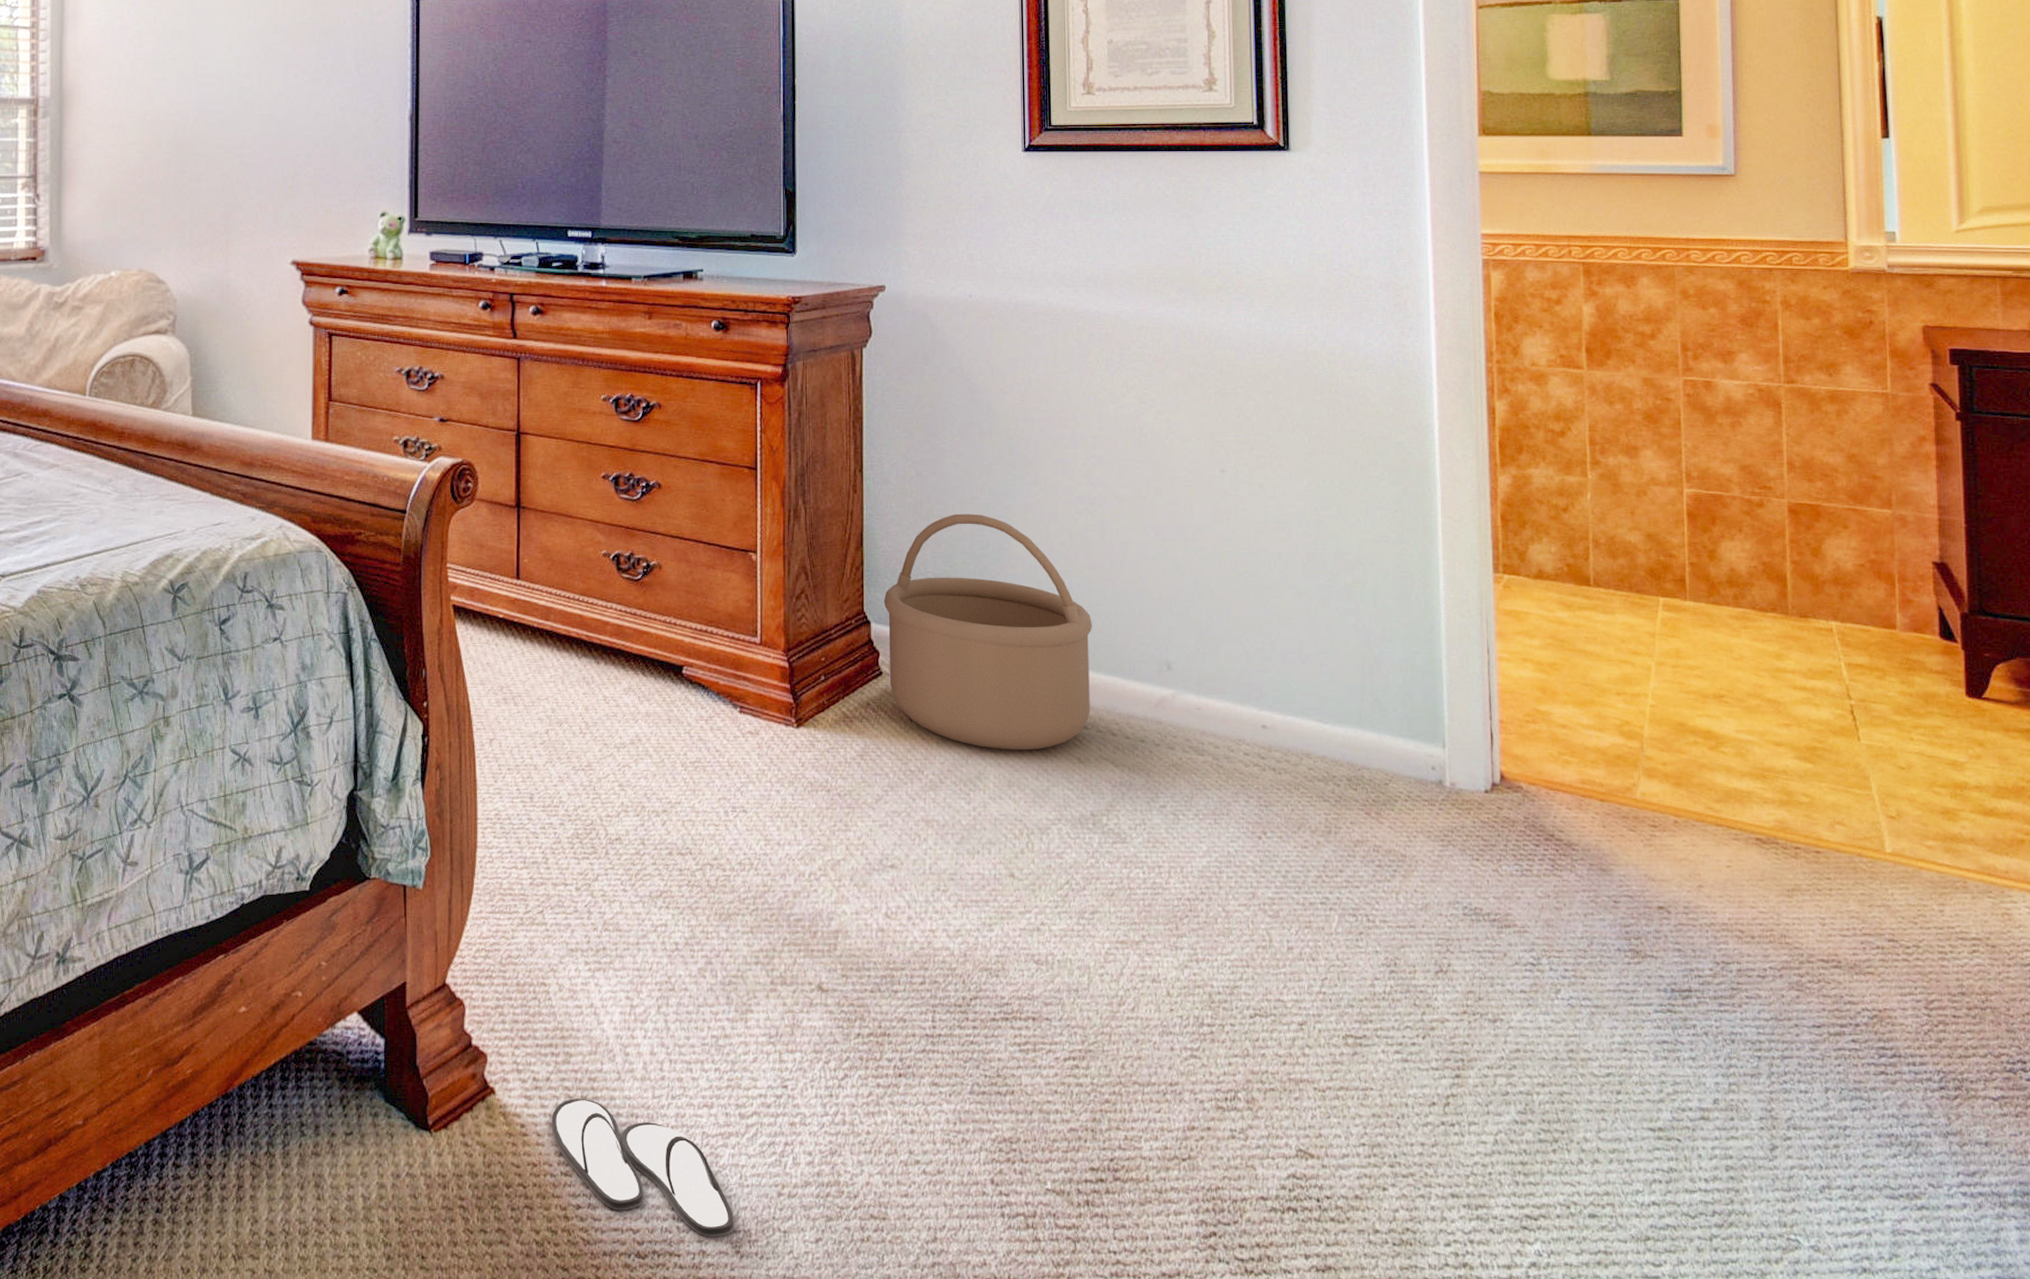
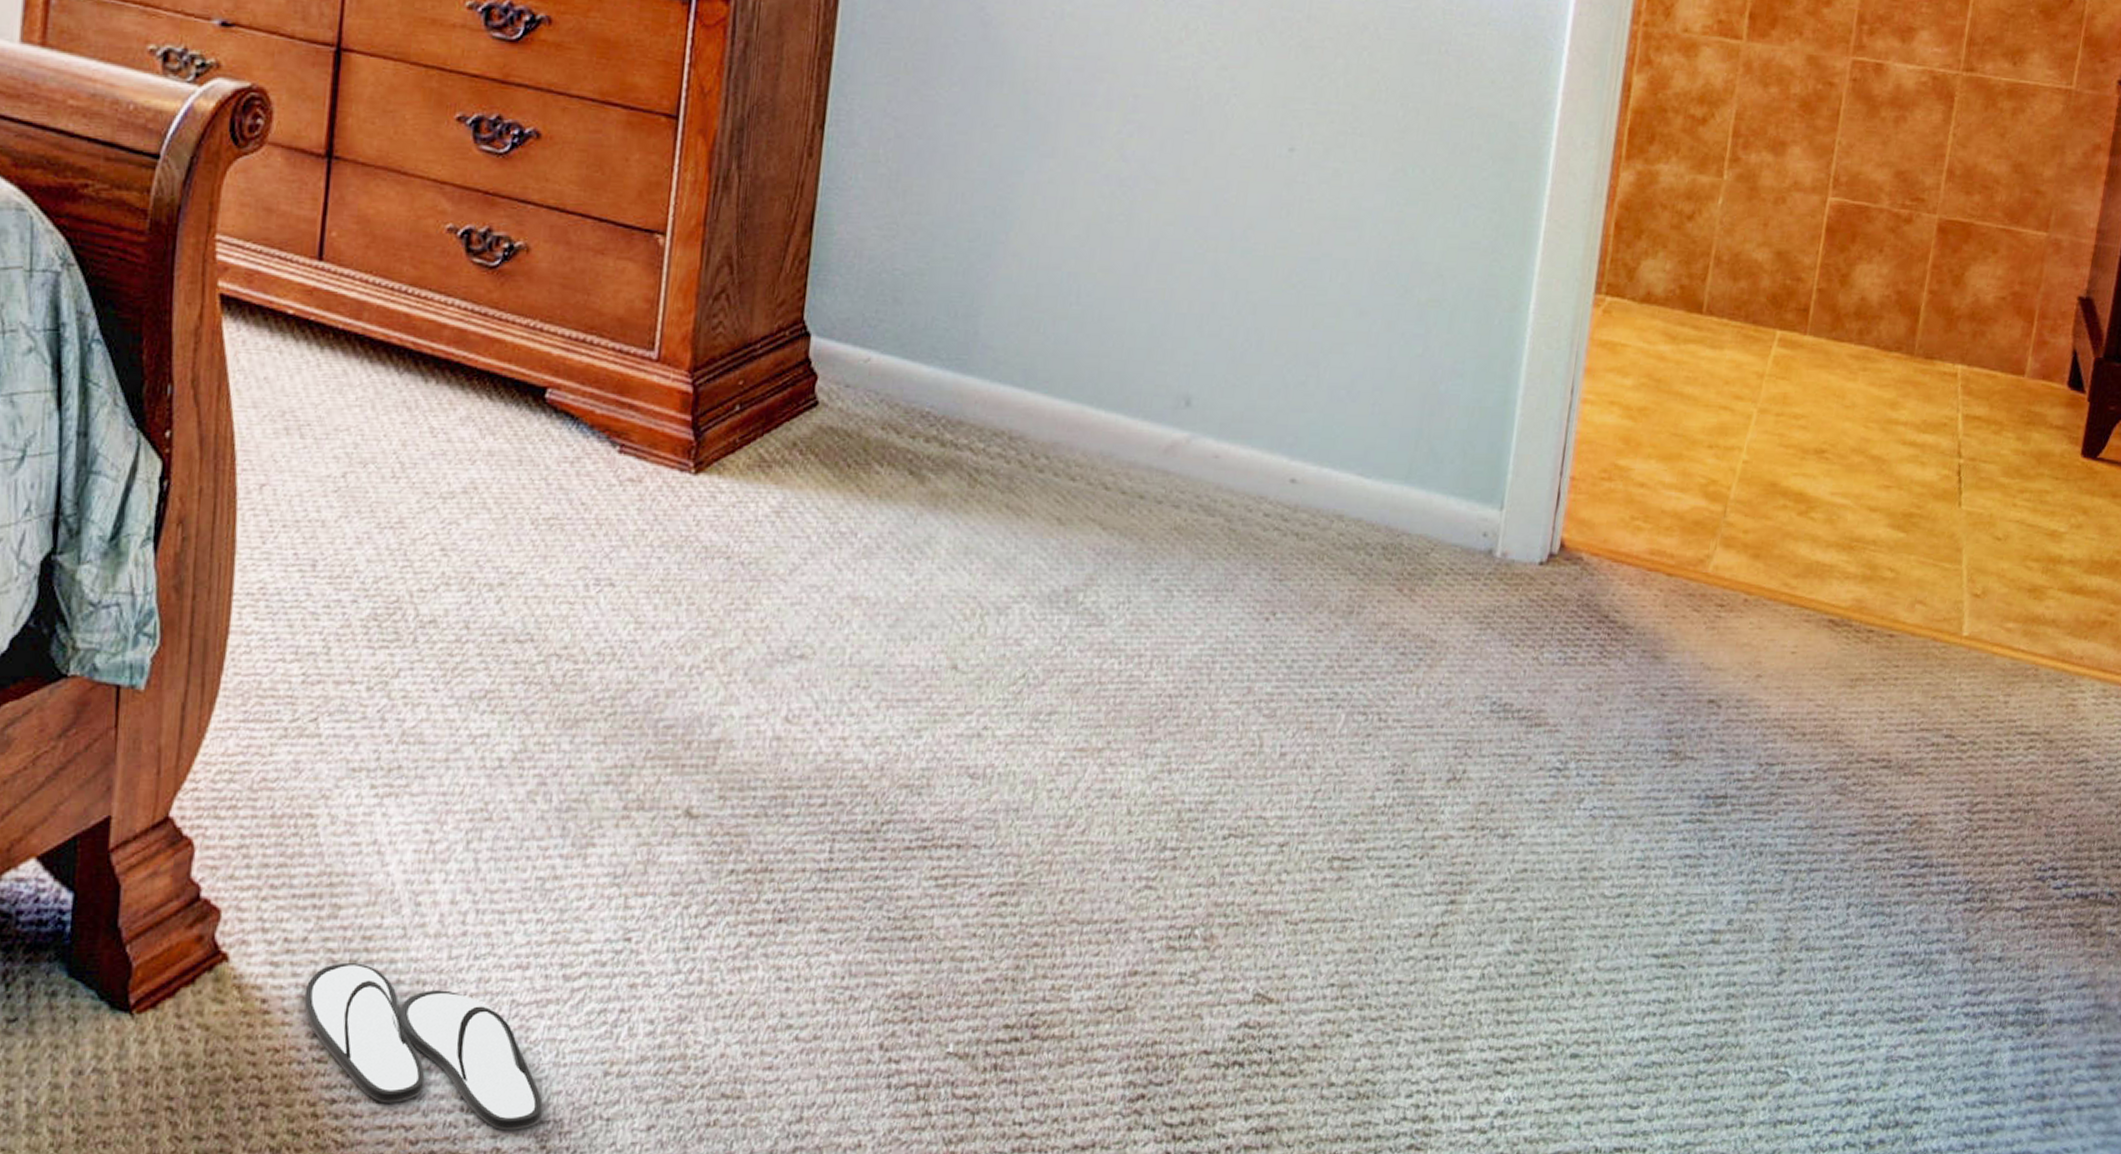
basket: present [883,513,1092,750] -> none [827,191,1100,508]

